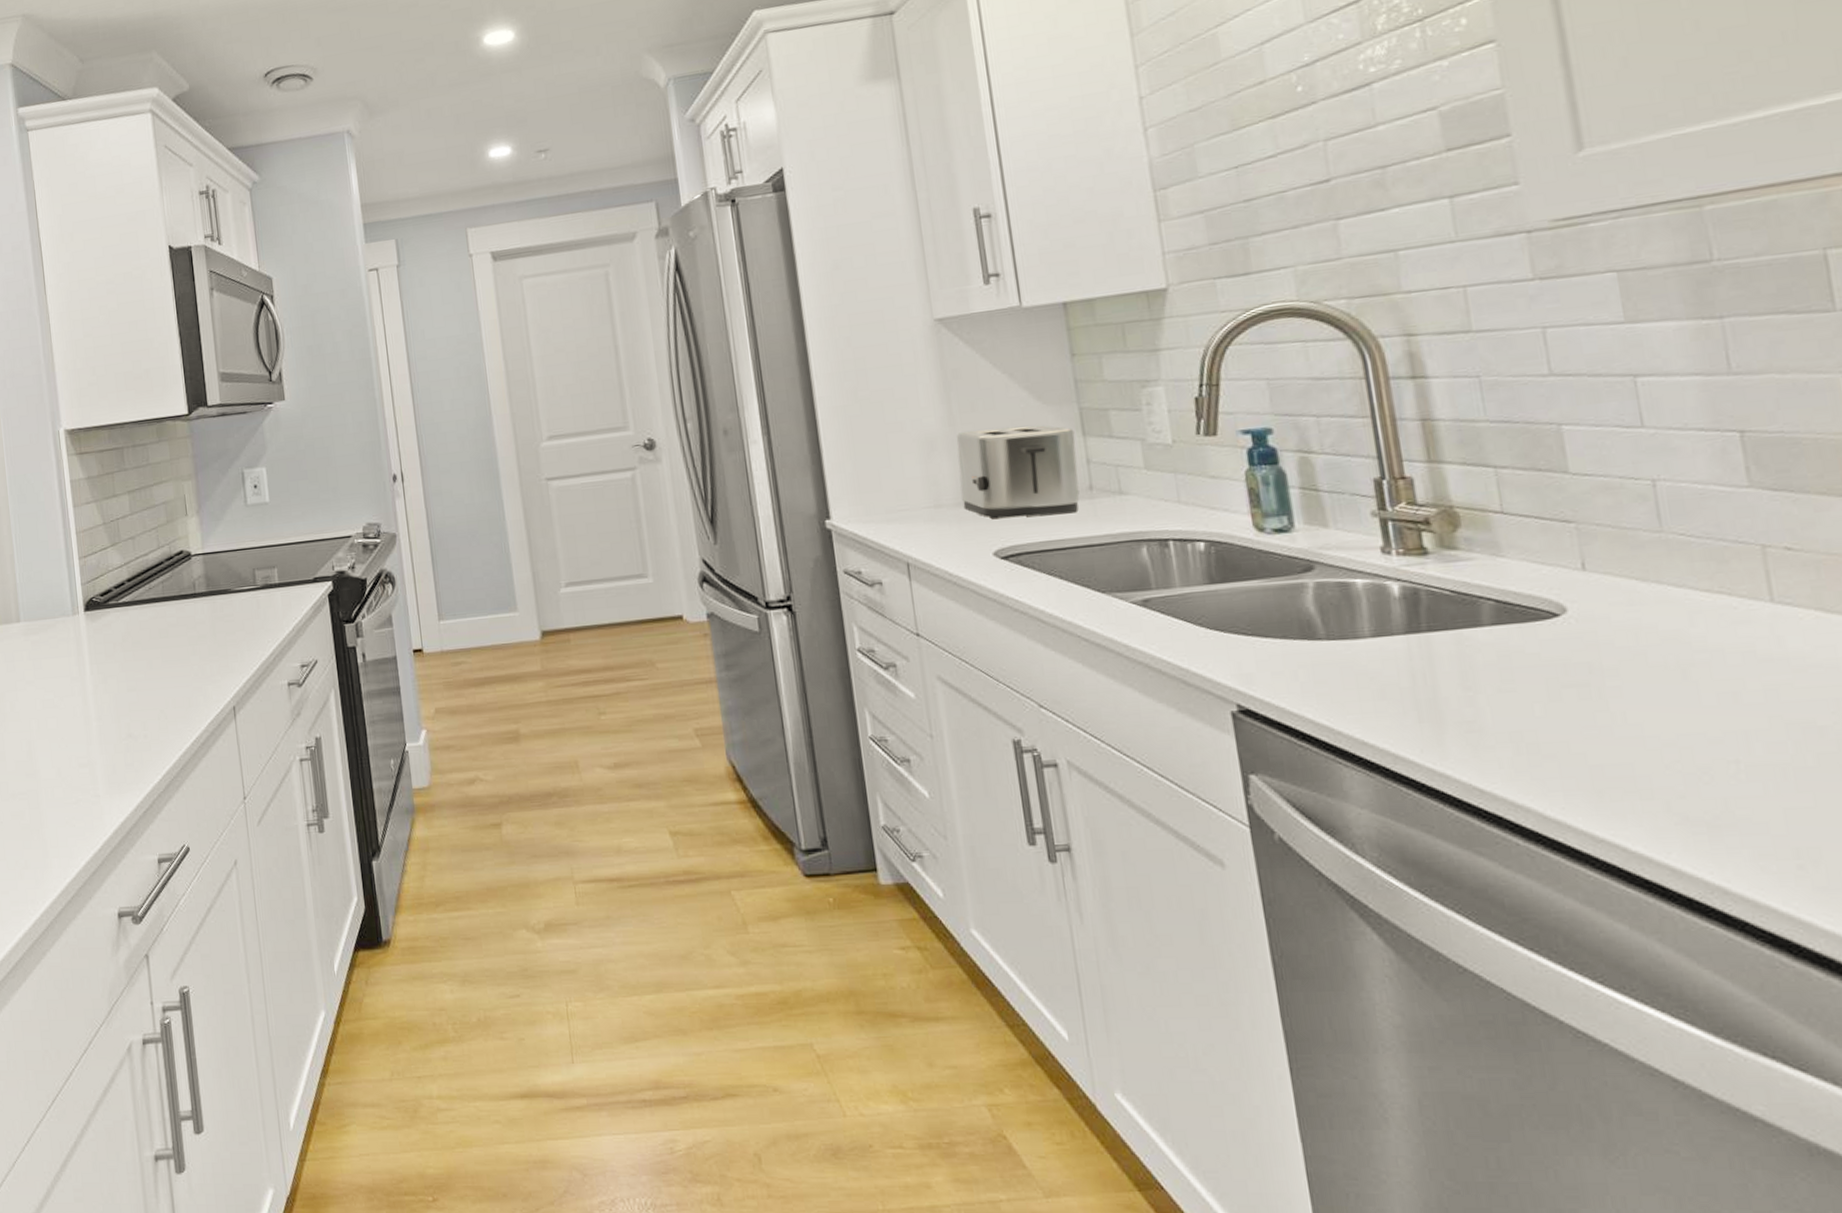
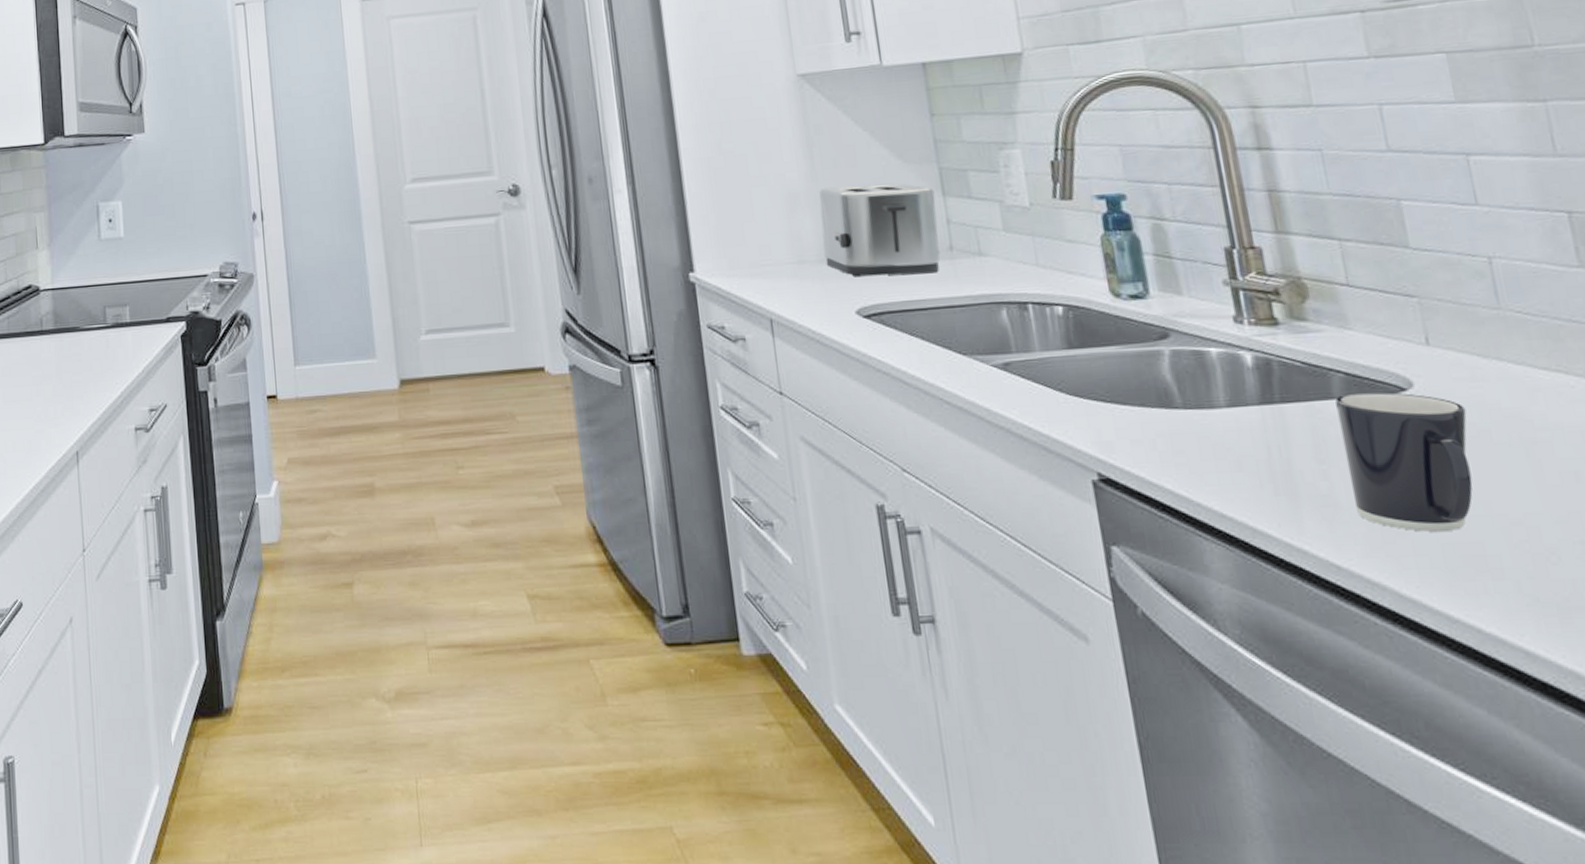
mug: none [1484,618,1625,755] -> present [1335,392,1473,532]

